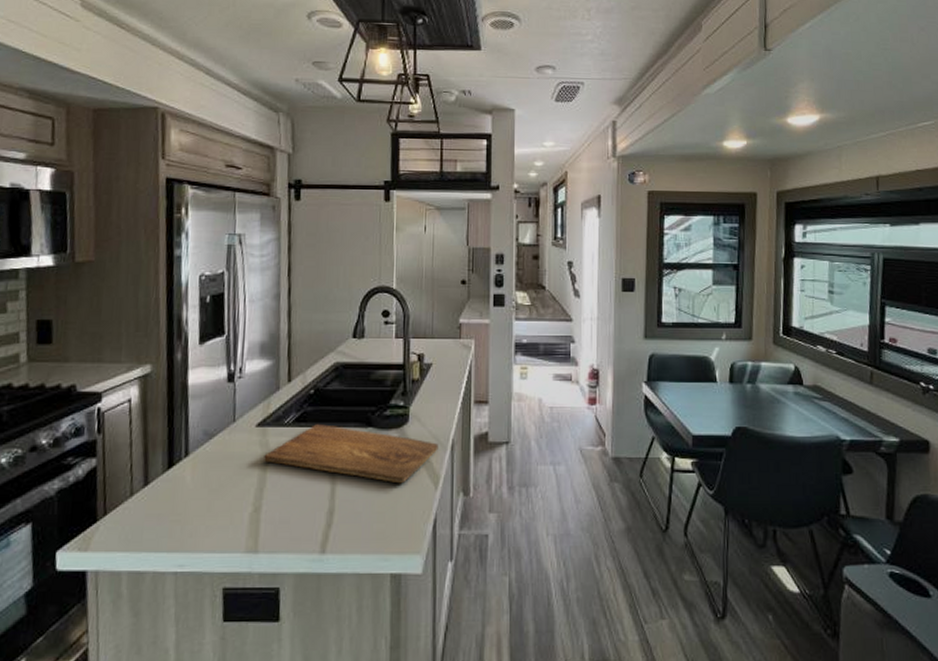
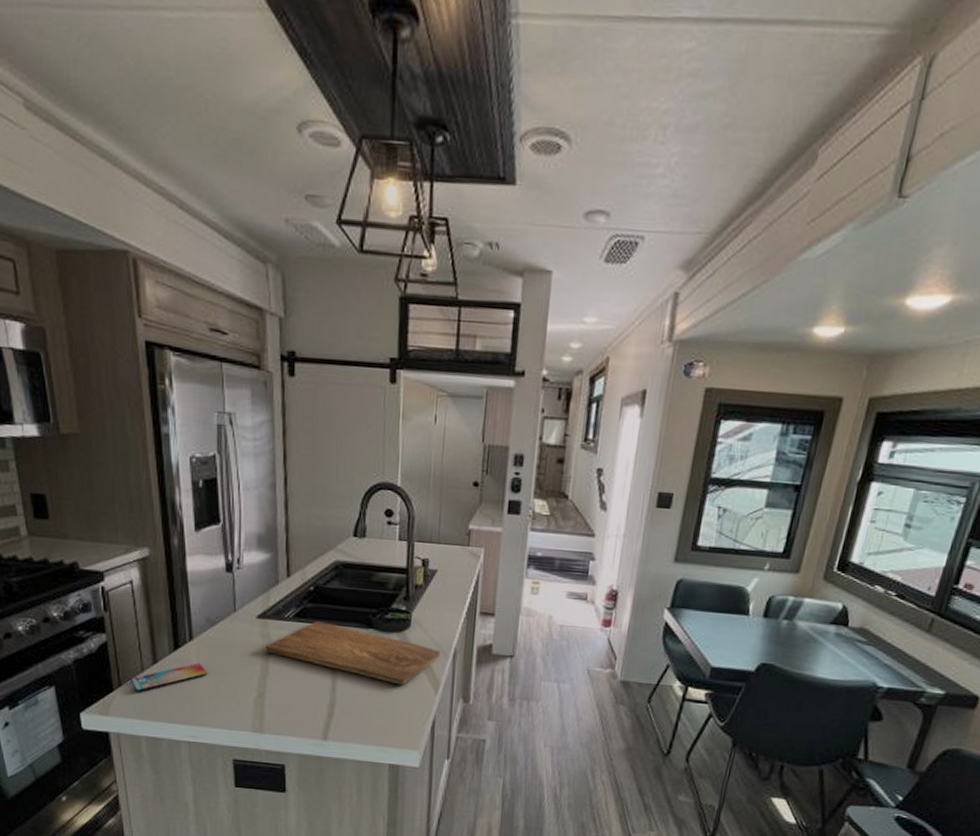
smartphone: none [118,481,202,520] -> present [131,663,208,692]

